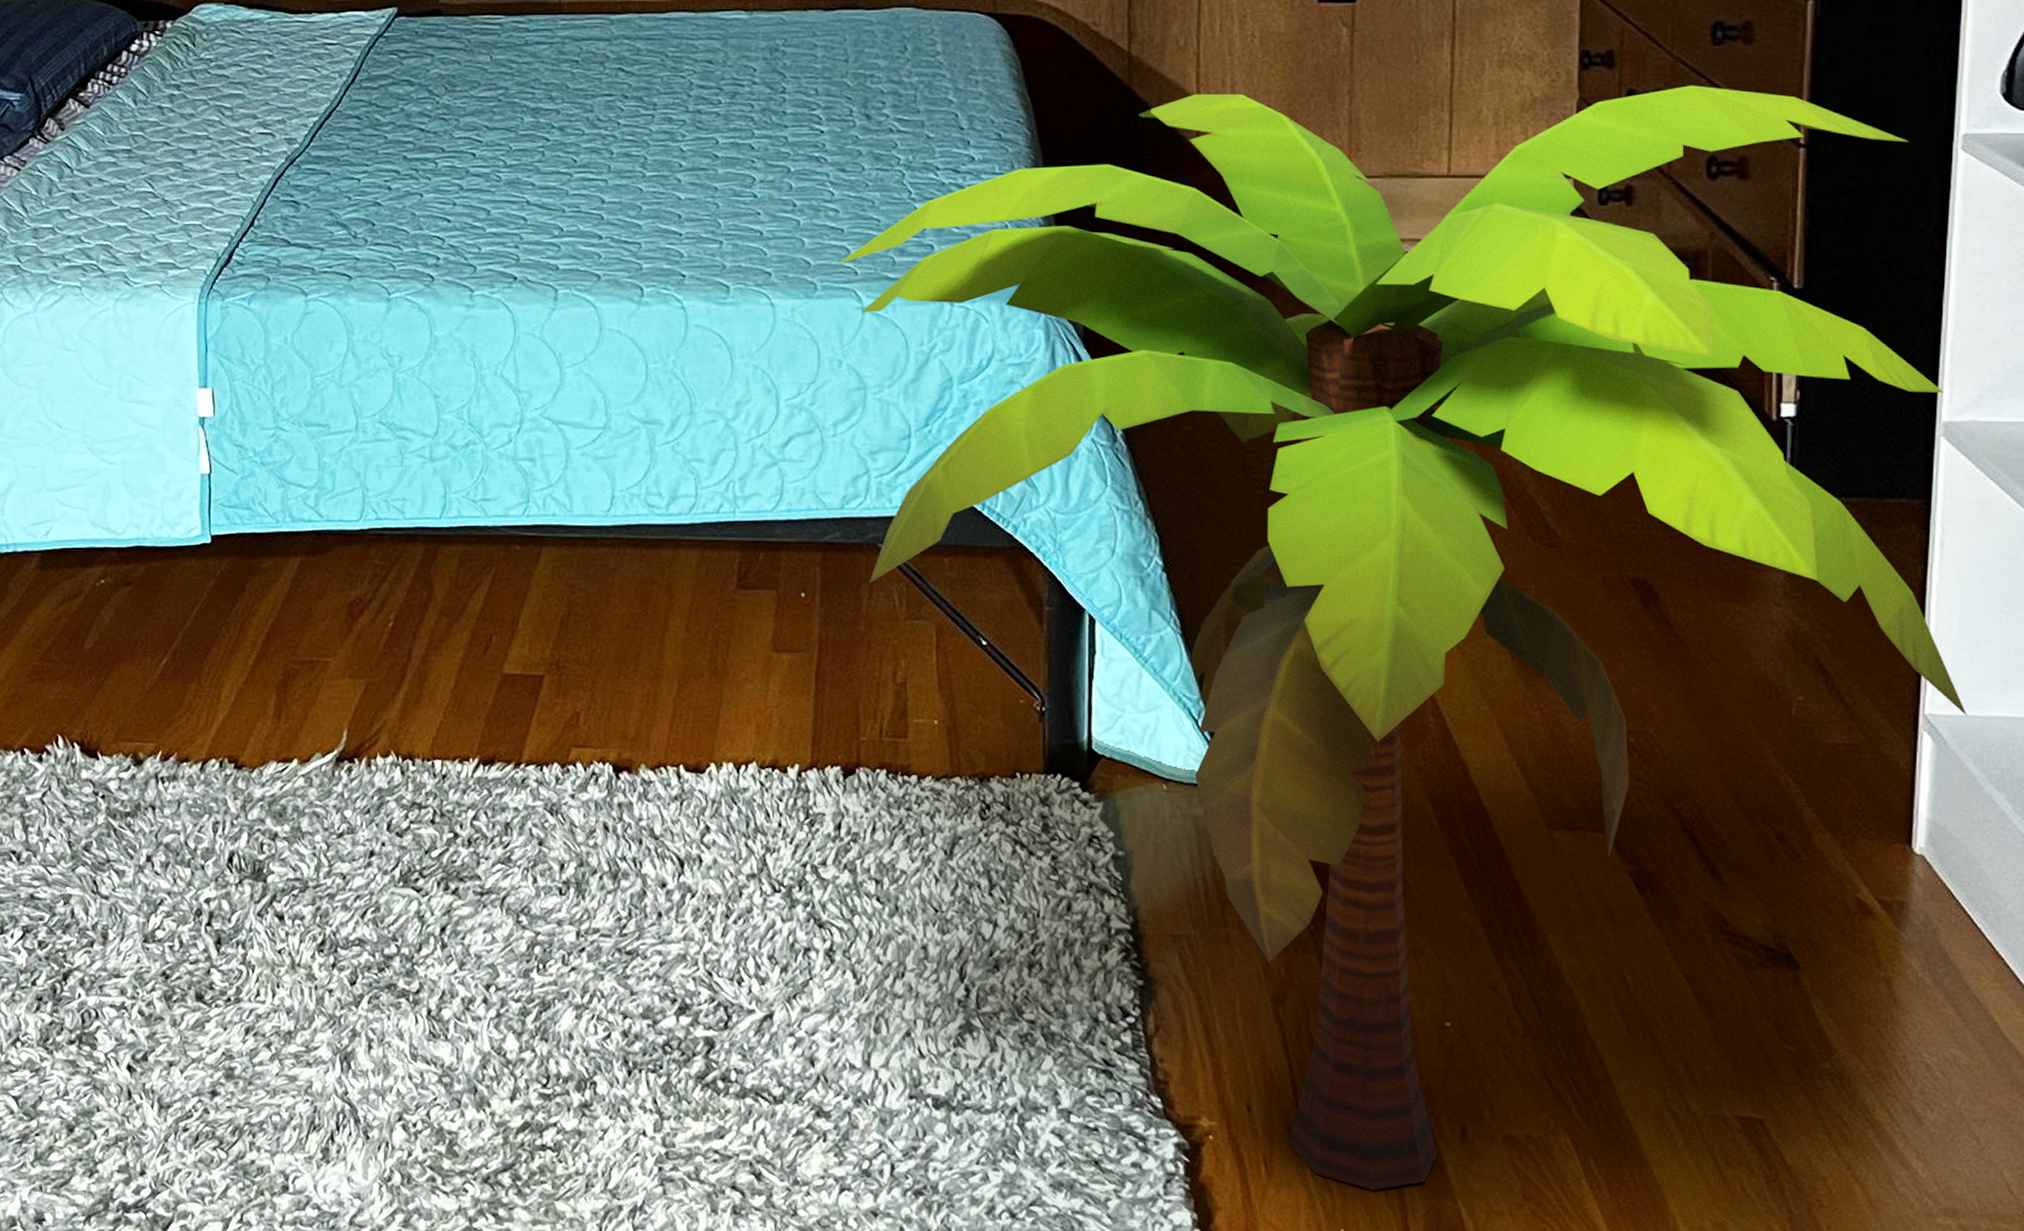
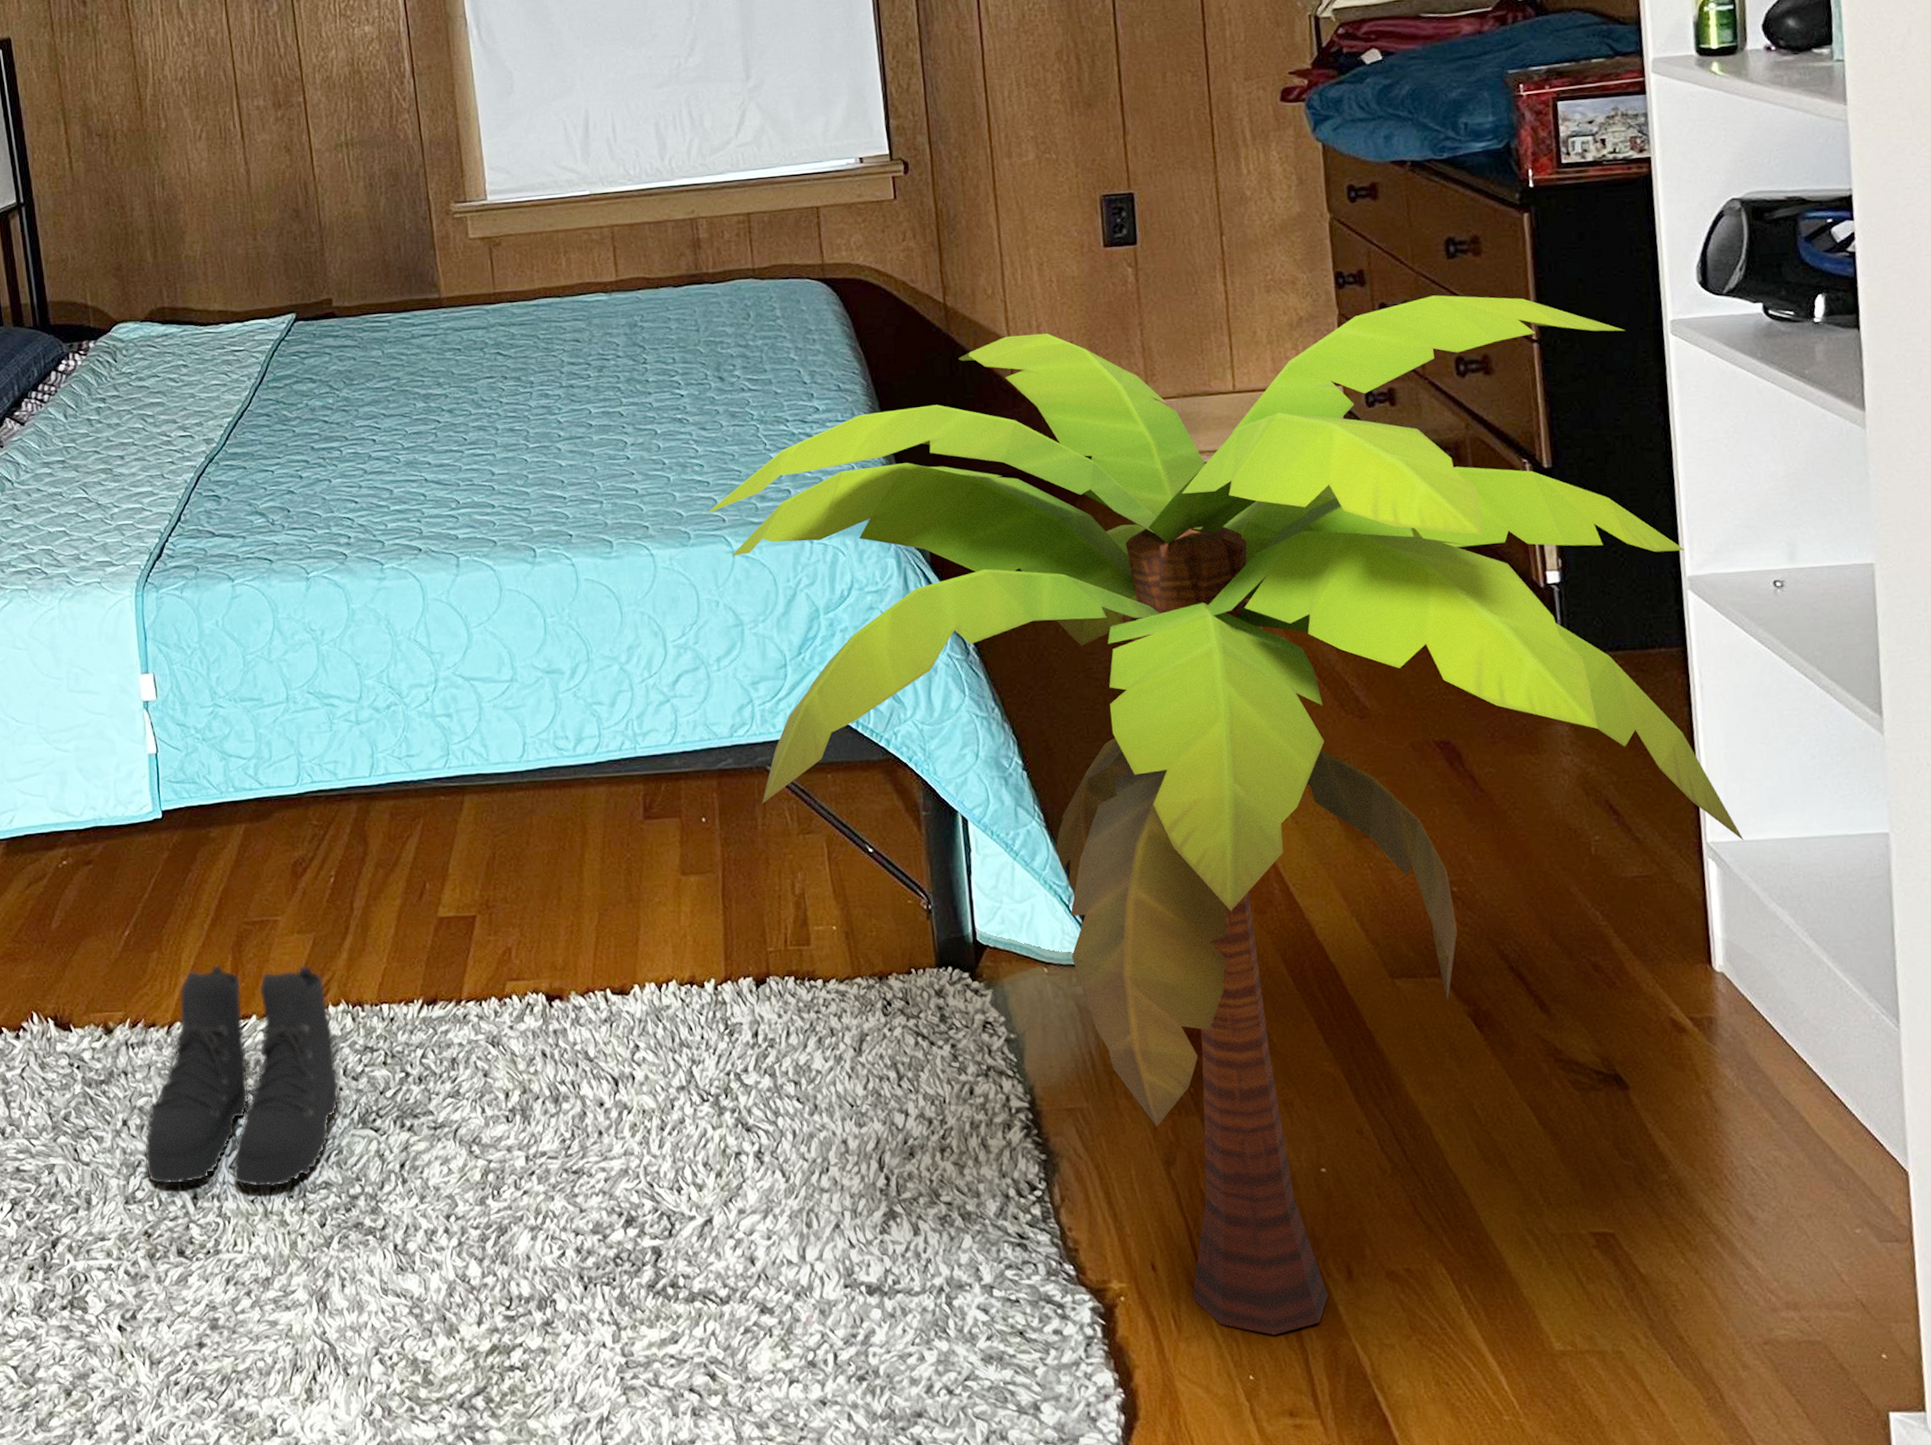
boots: none [167,702,382,940] -> present [144,964,341,1188]

